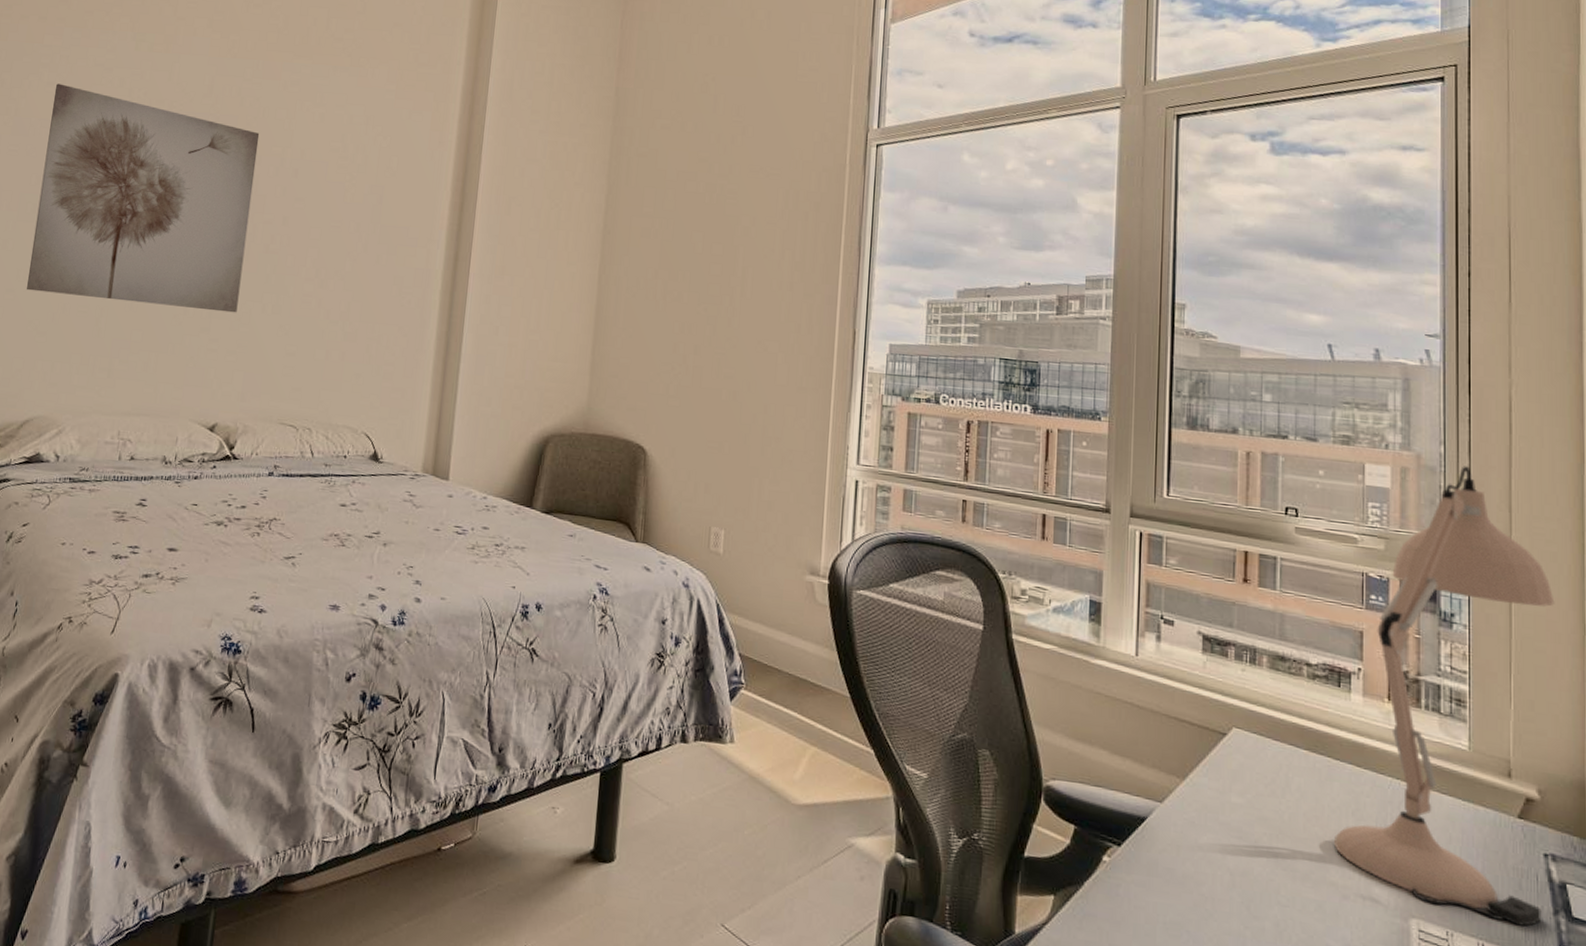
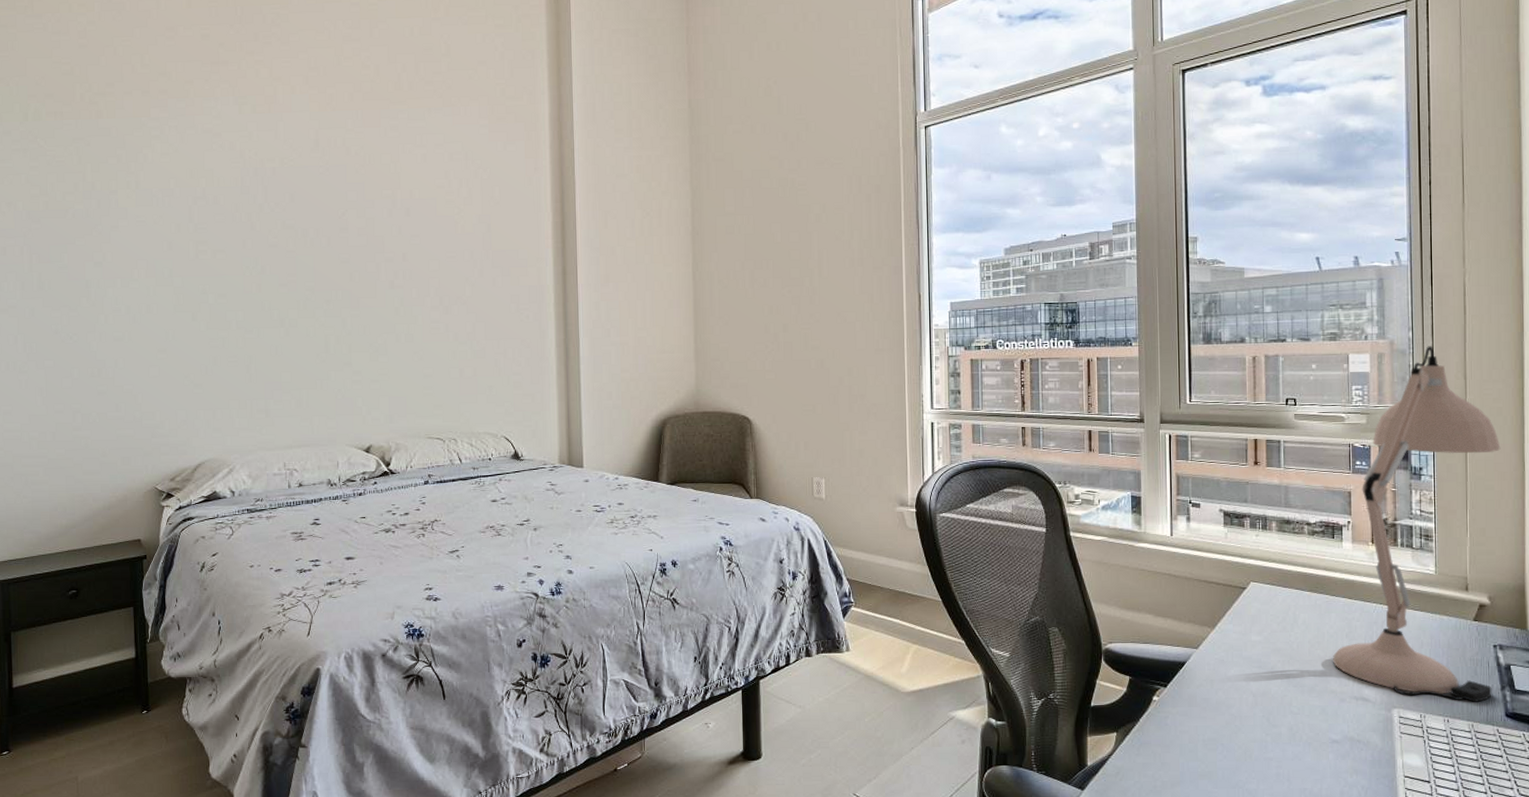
wall art: present [27,83,260,313] -> none [169,153,374,349]

